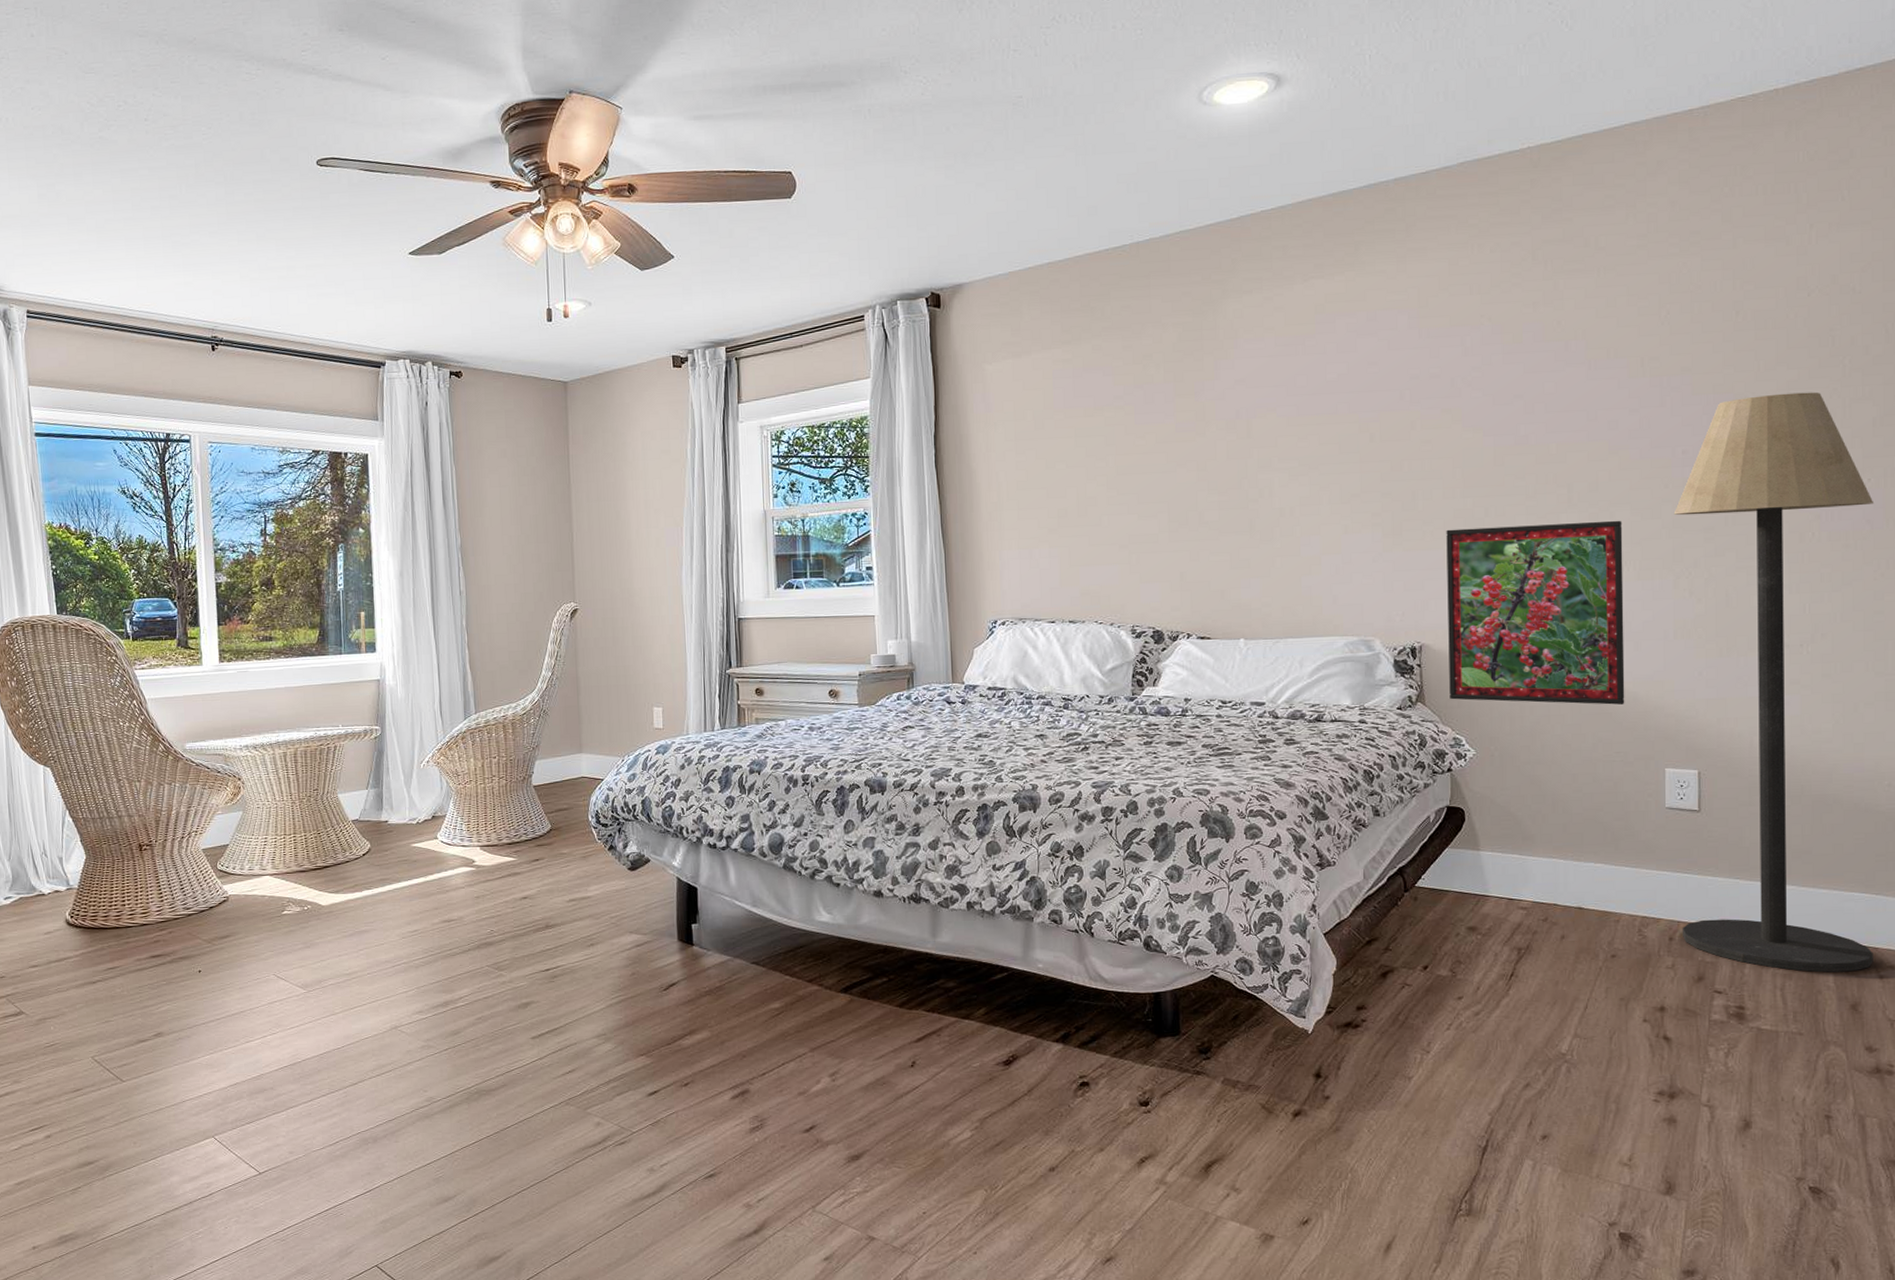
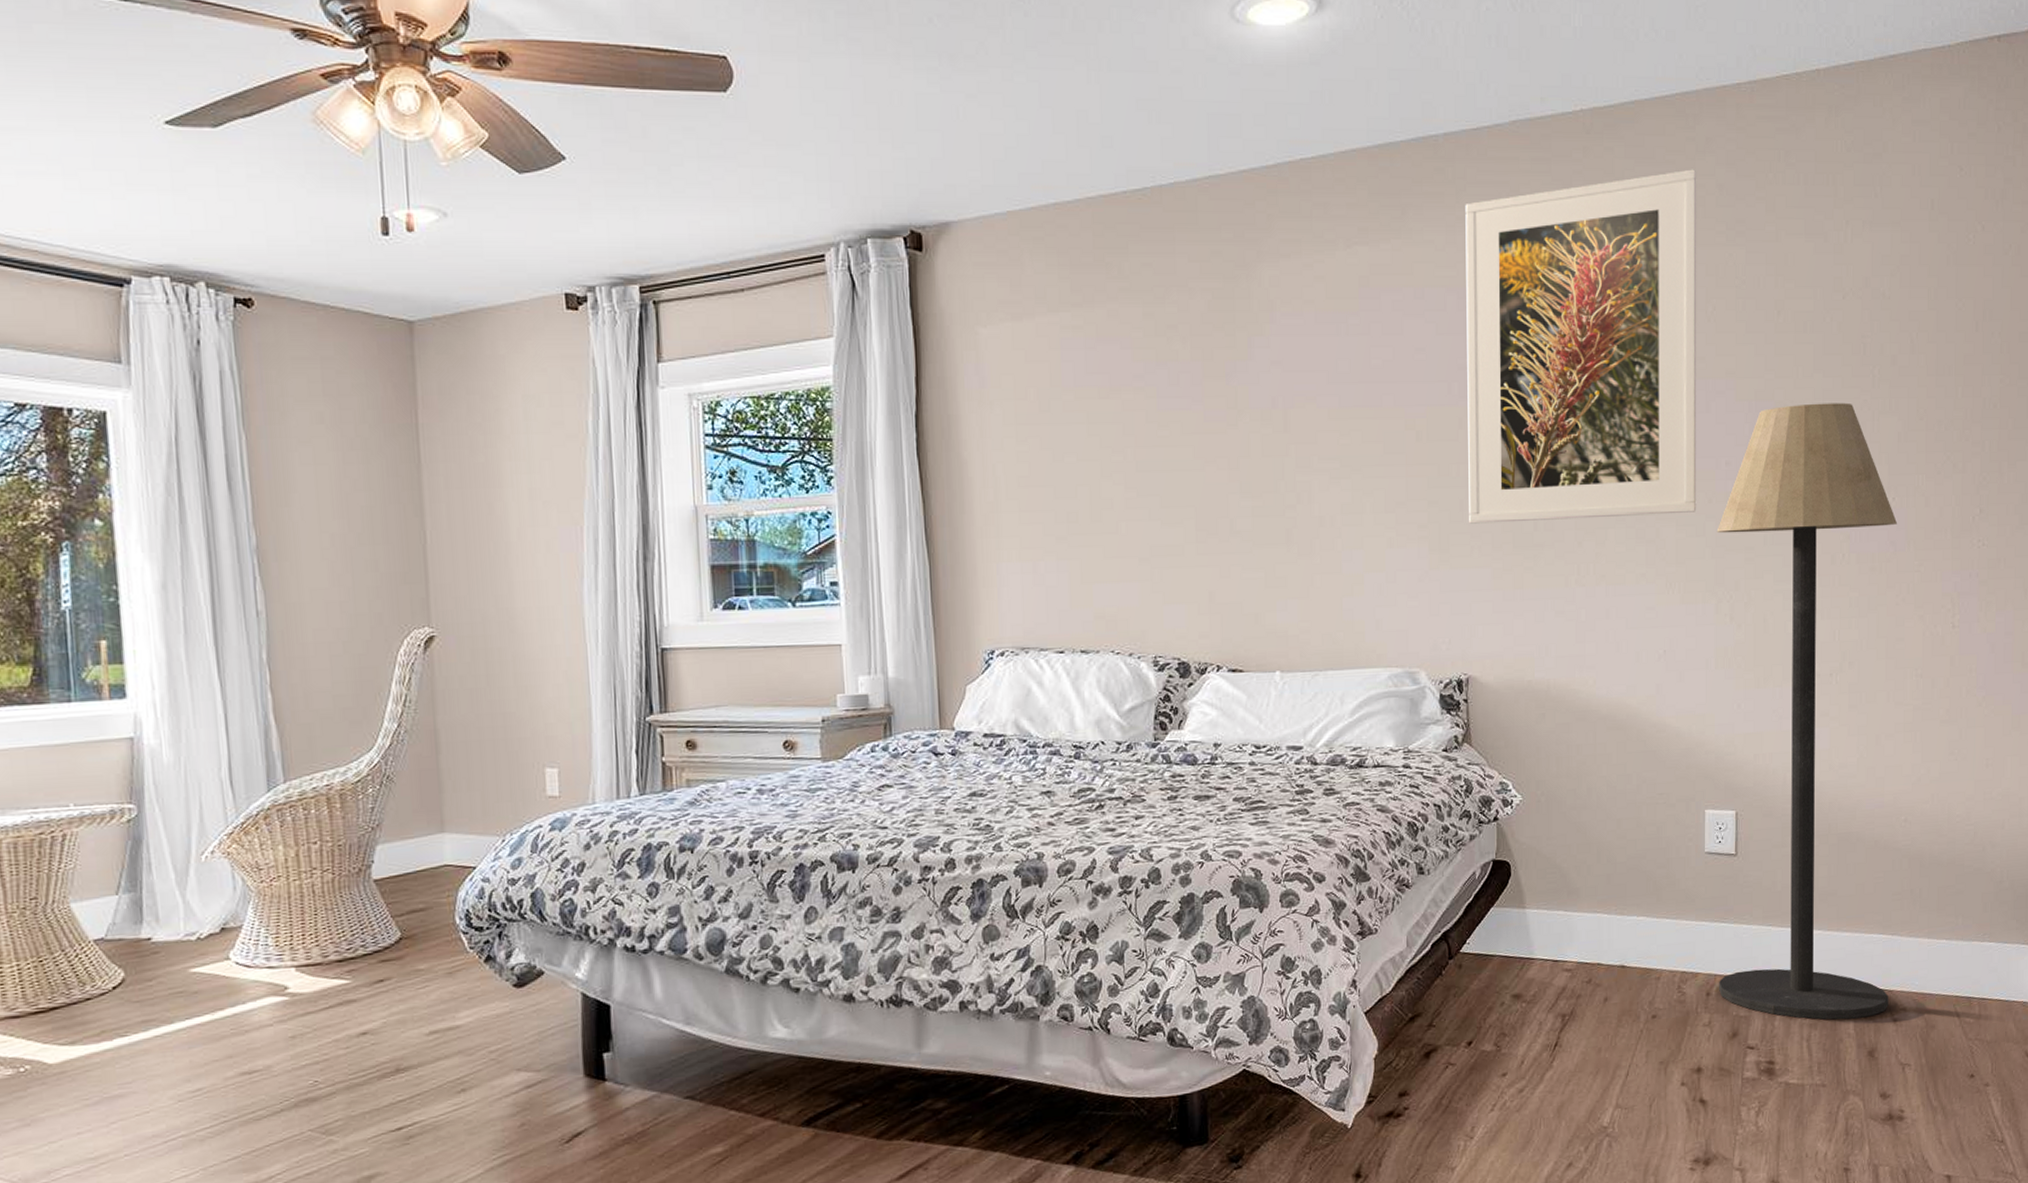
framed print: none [1415,190,1652,512] -> present [1465,169,1697,524]
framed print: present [1446,520,1625,705] -> none [1494,537,1668,742]

